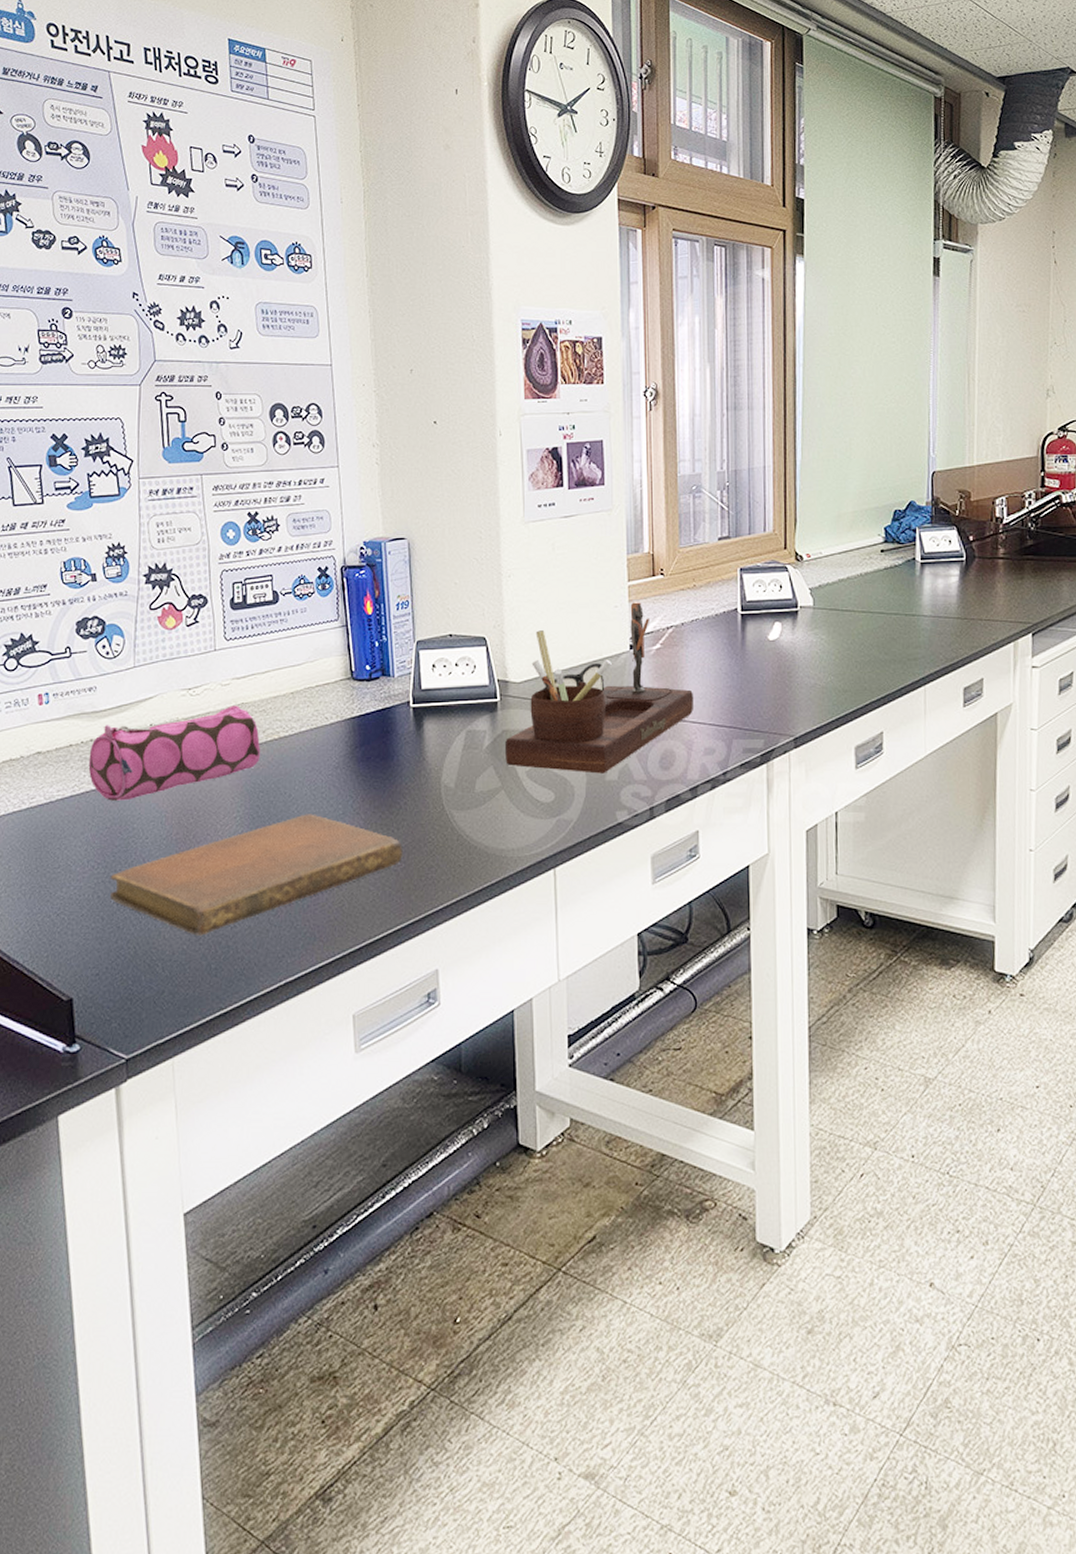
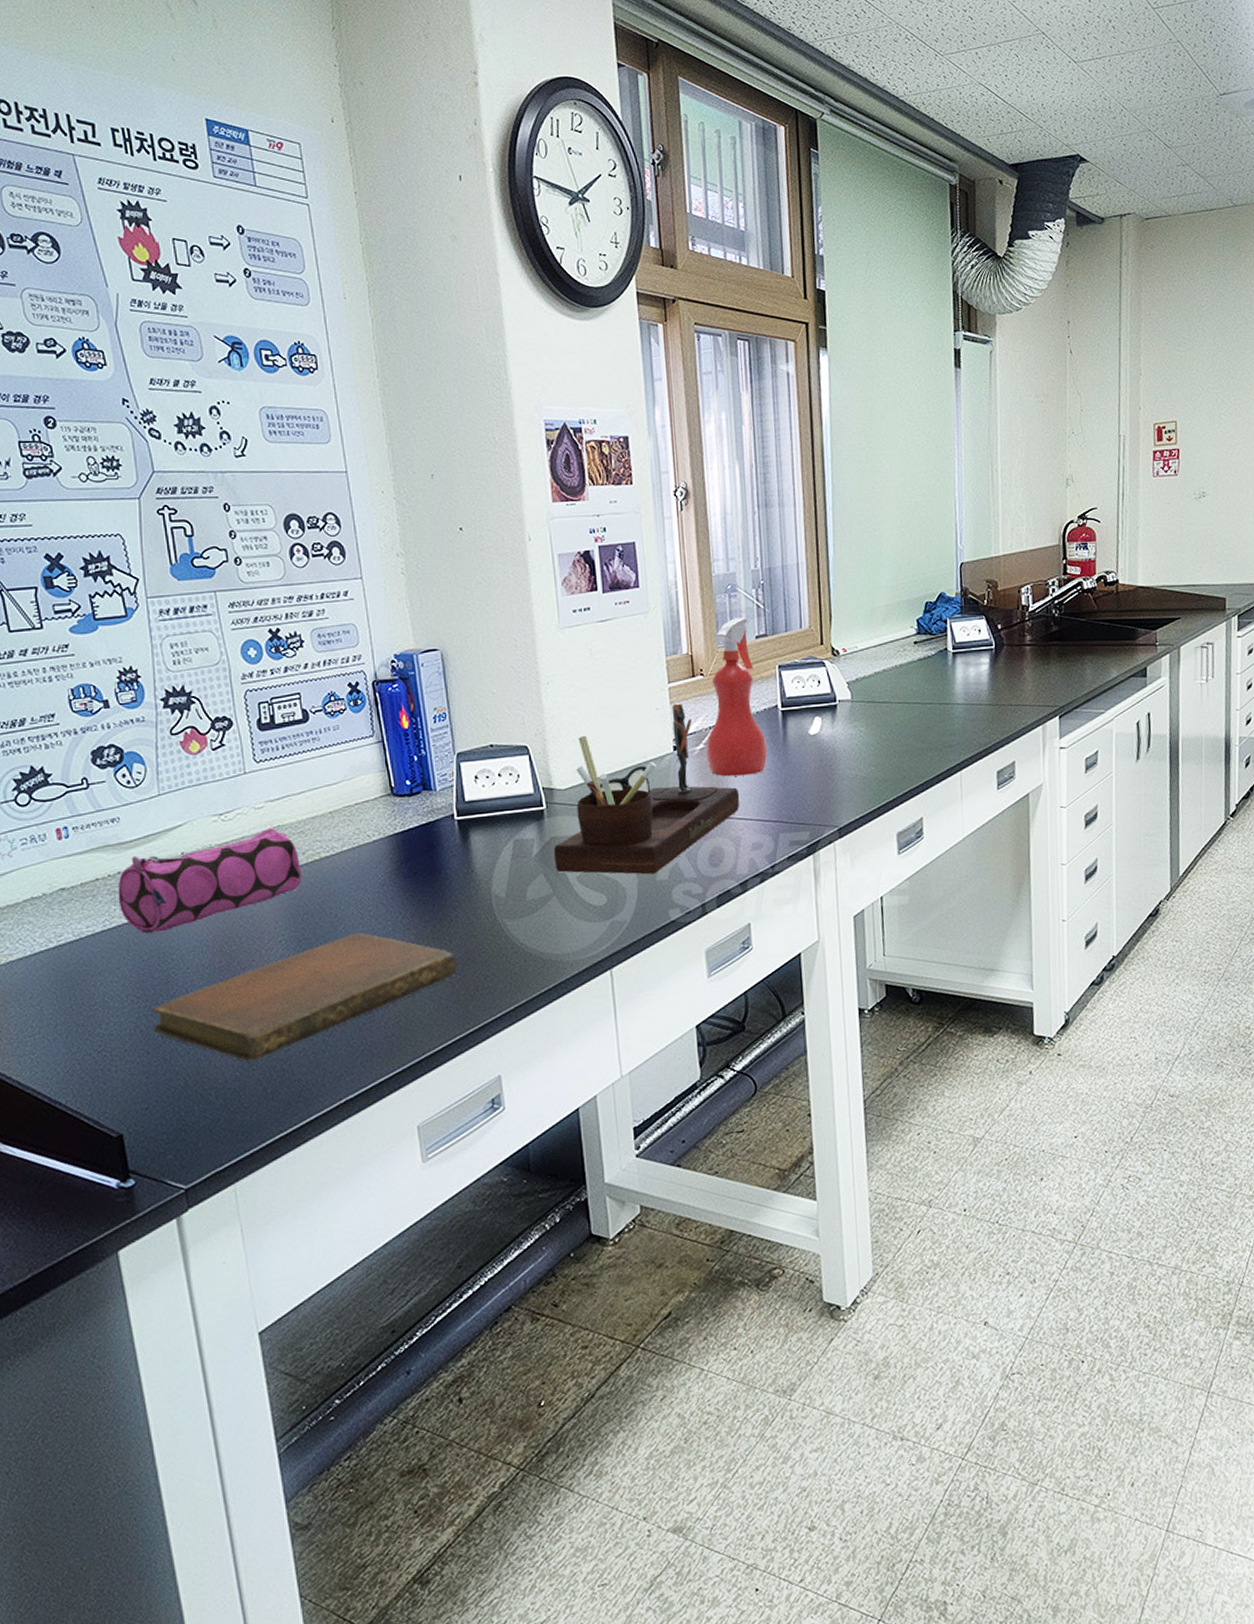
spray bottle: none [662,518,725,678] -> present [706,617,768,777]

